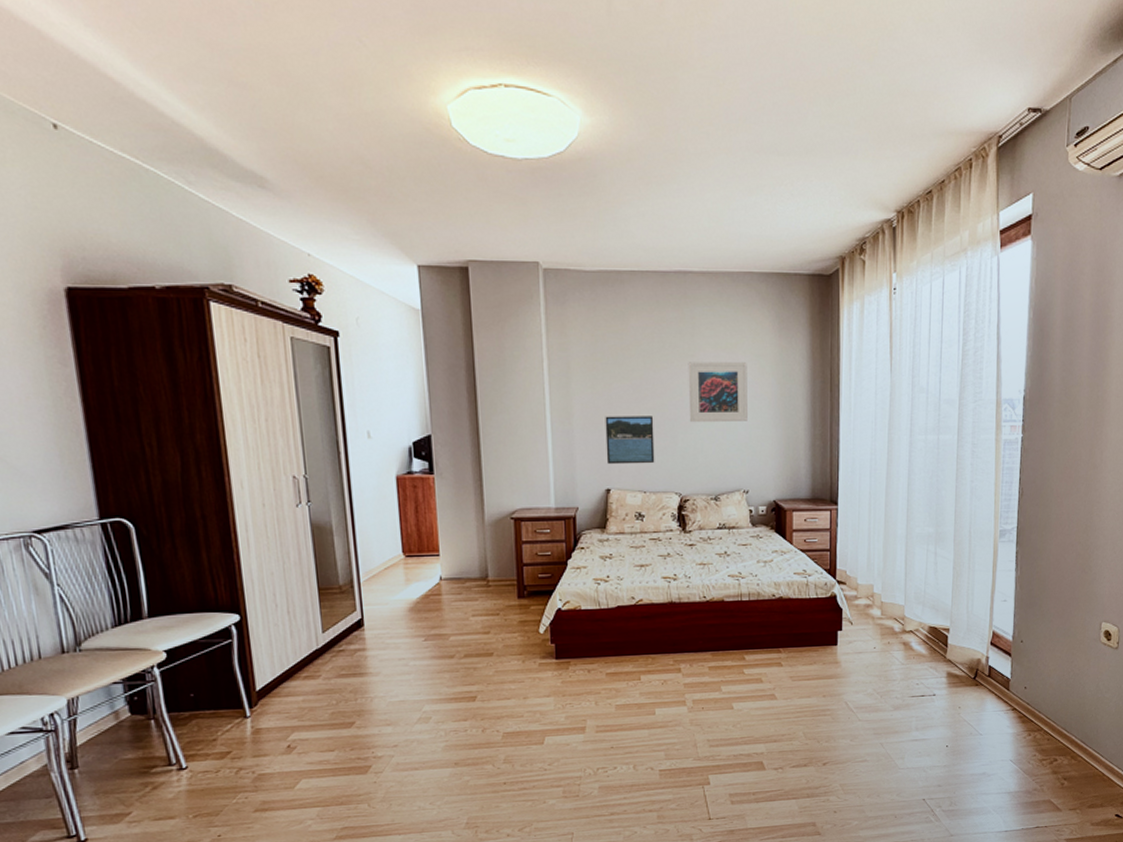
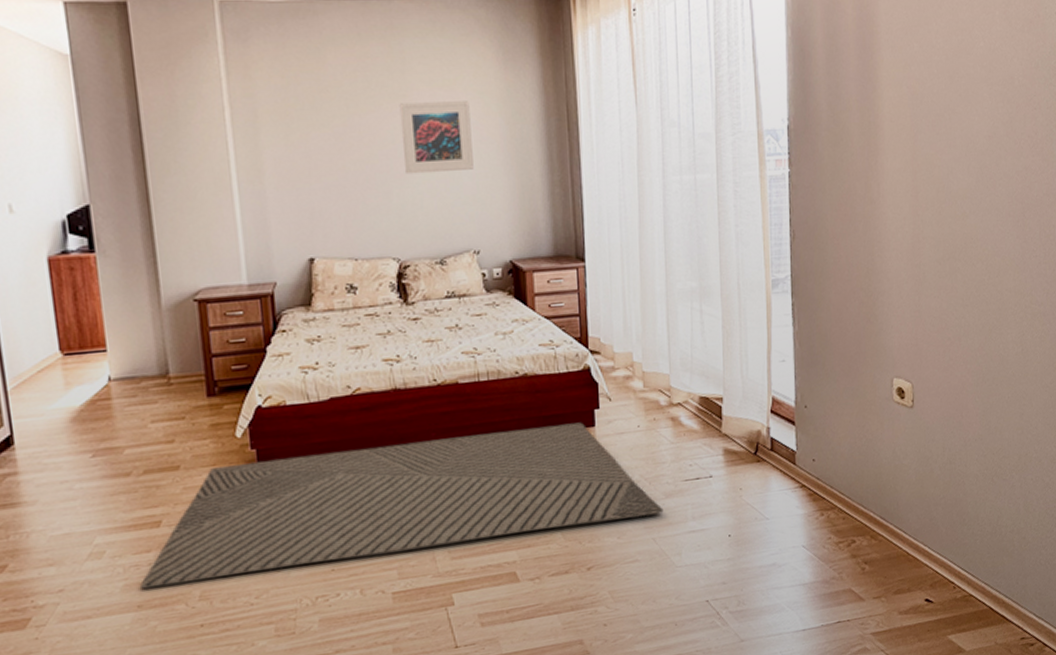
rug: none [458,641,891,750] -> present [140,422,664,589]
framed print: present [605,416,655,465] -> none [303,168,366,229]

